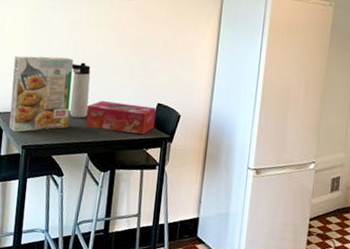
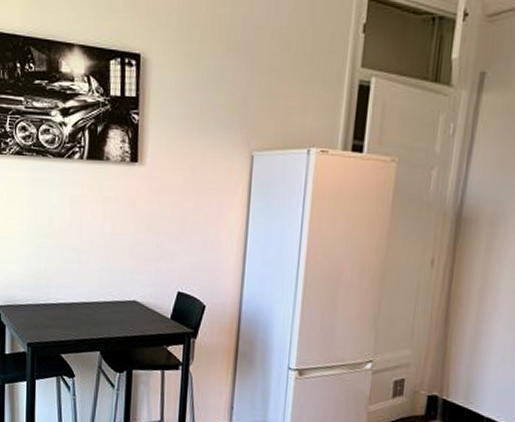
cereal box: present [9,55,73,132] -> none [11,239,78,328]
thermos bottle: present [69,62,91,119] -> none [76,245,99,311]
tissue box: present [85,101,156,135] -> none [96,290,176,330]

